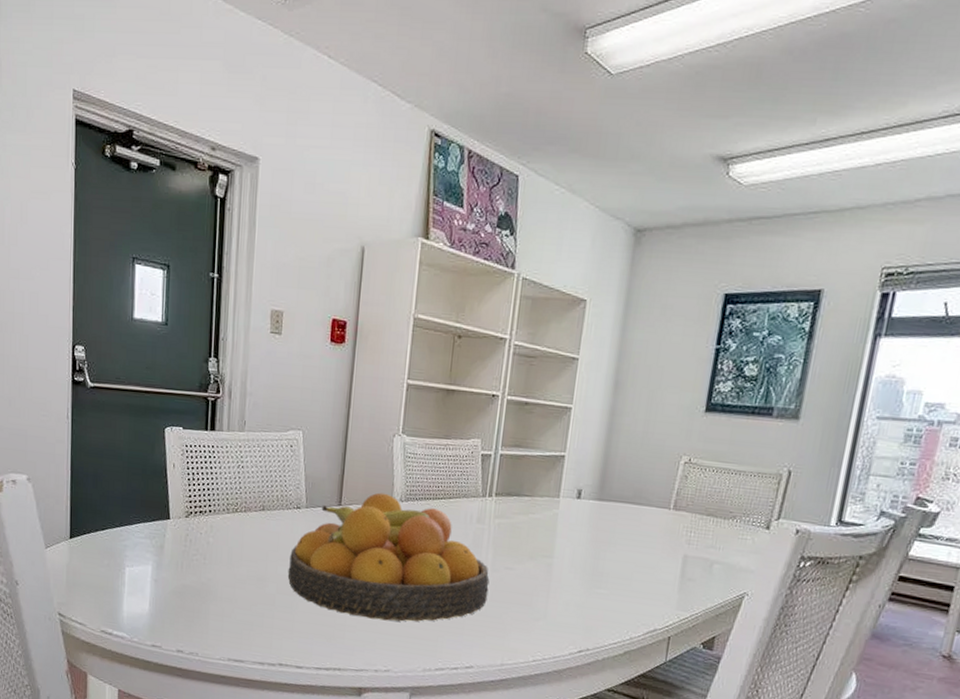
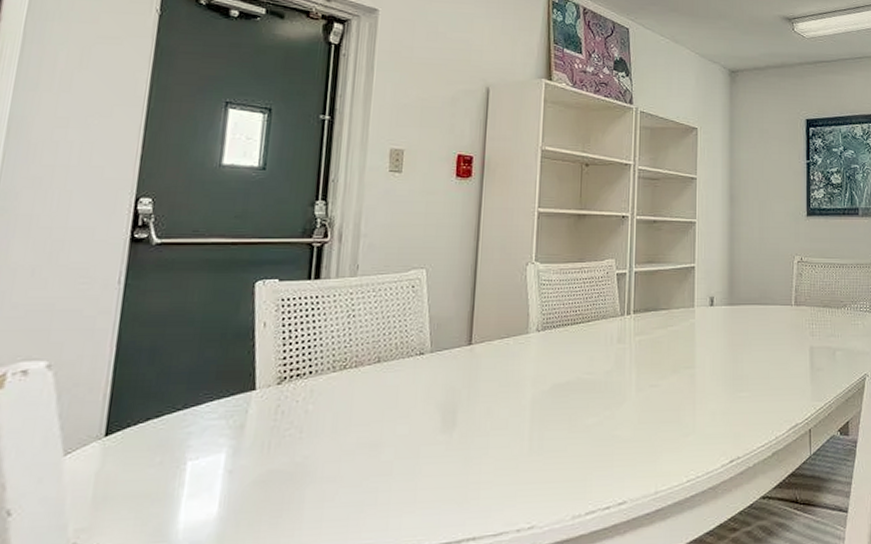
fruit bowl: present [287,492,490,622] -> none [408,325,635,469]

